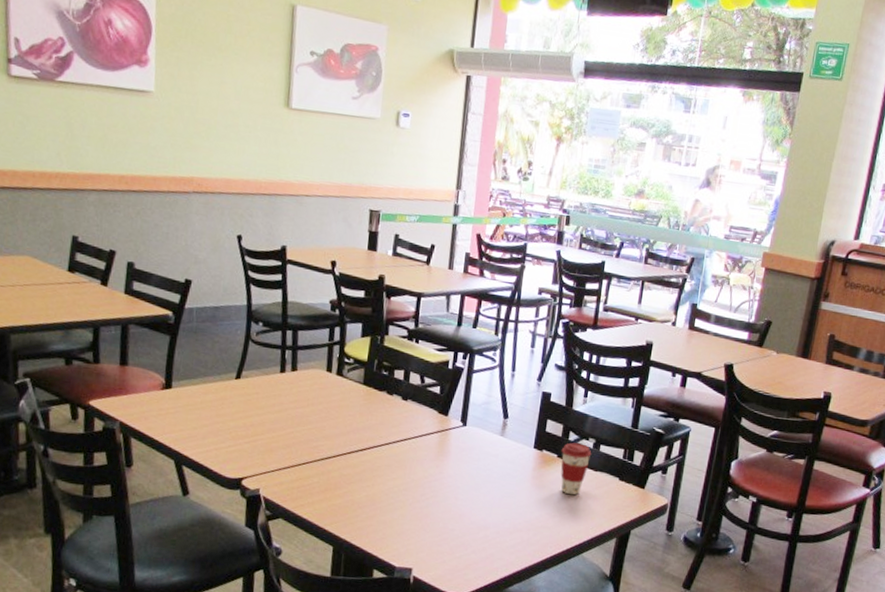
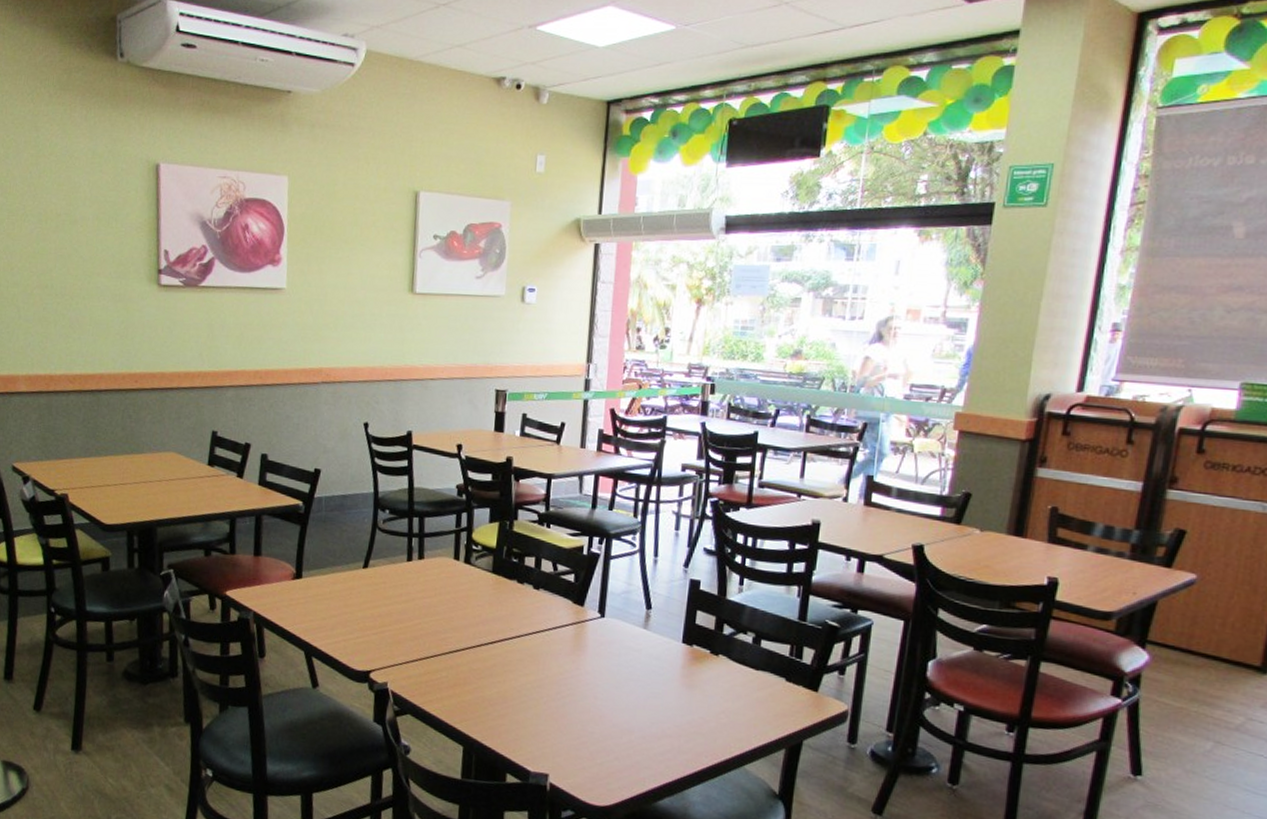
coffee cup: present [560,442,592,495] -> none [714,637,751,698]

